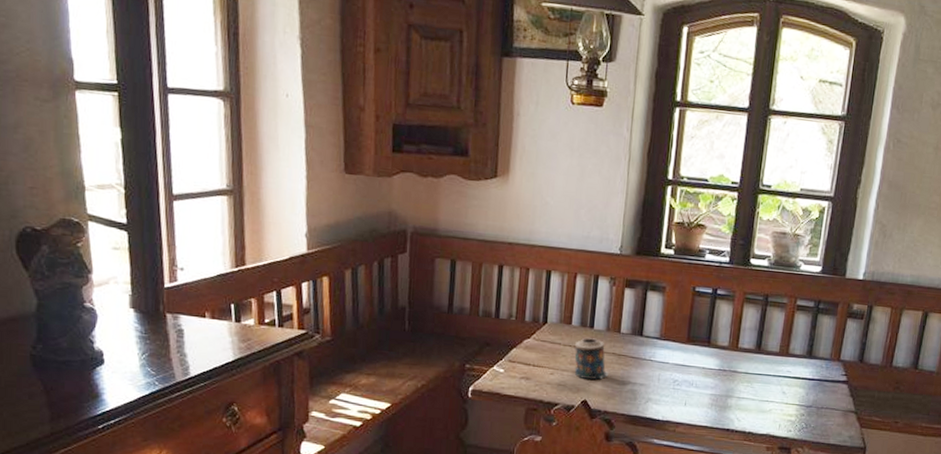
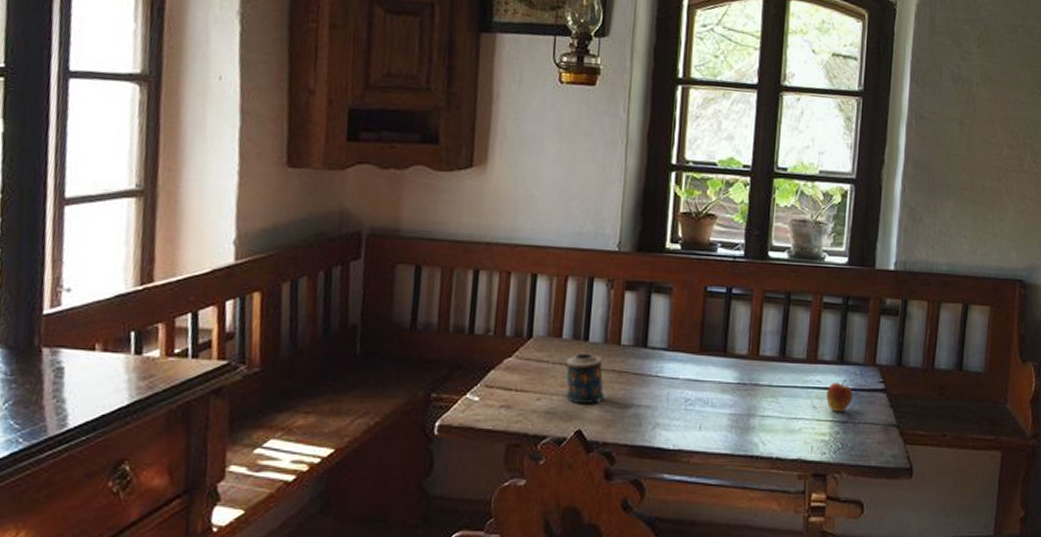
fruit: none [794,371,818,398] -> present [826,379,853,411]

